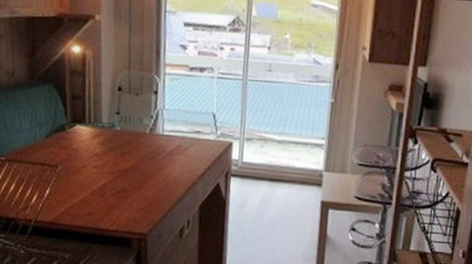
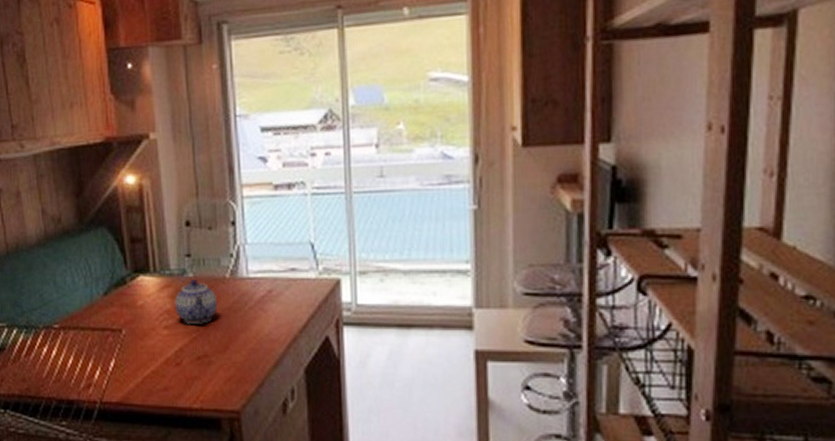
teapot: none [103,131,138,167] -> present [175,278,218,324]

